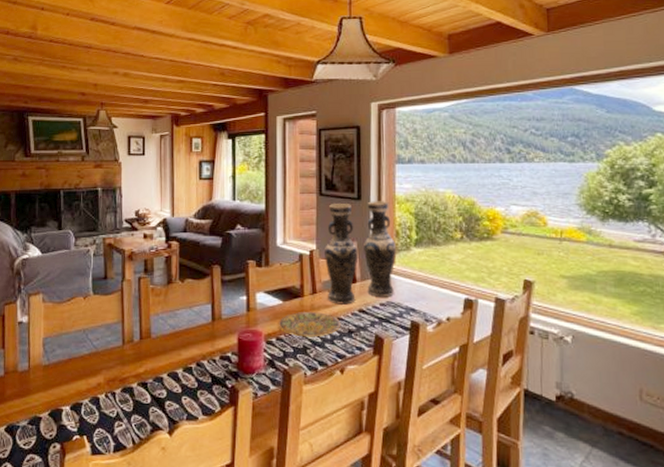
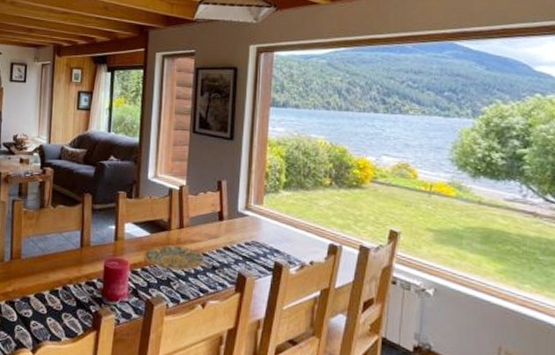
vase: present [325,201,397,305] -> none [194,142,266,241]

